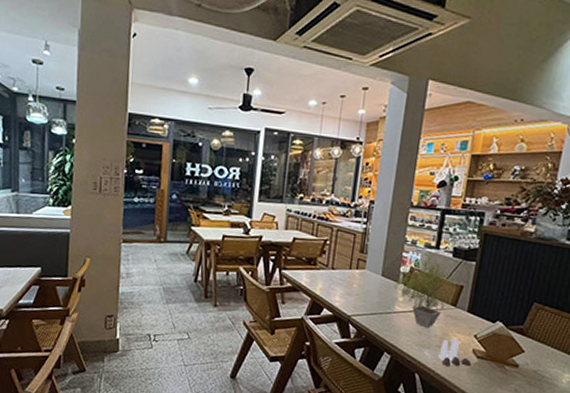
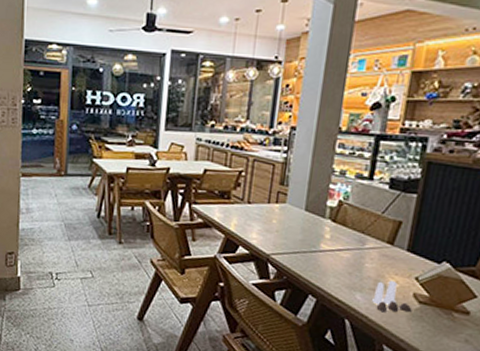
potted plant: present [394,253,459,328] -> none [319,185,397,269]

